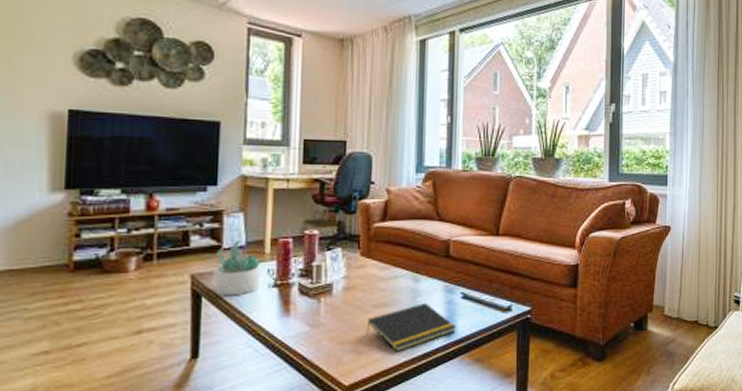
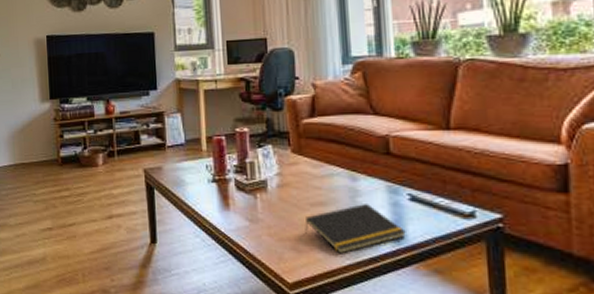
succulent plant: present [214,240,261,296] -> none [162,138,200,189]

